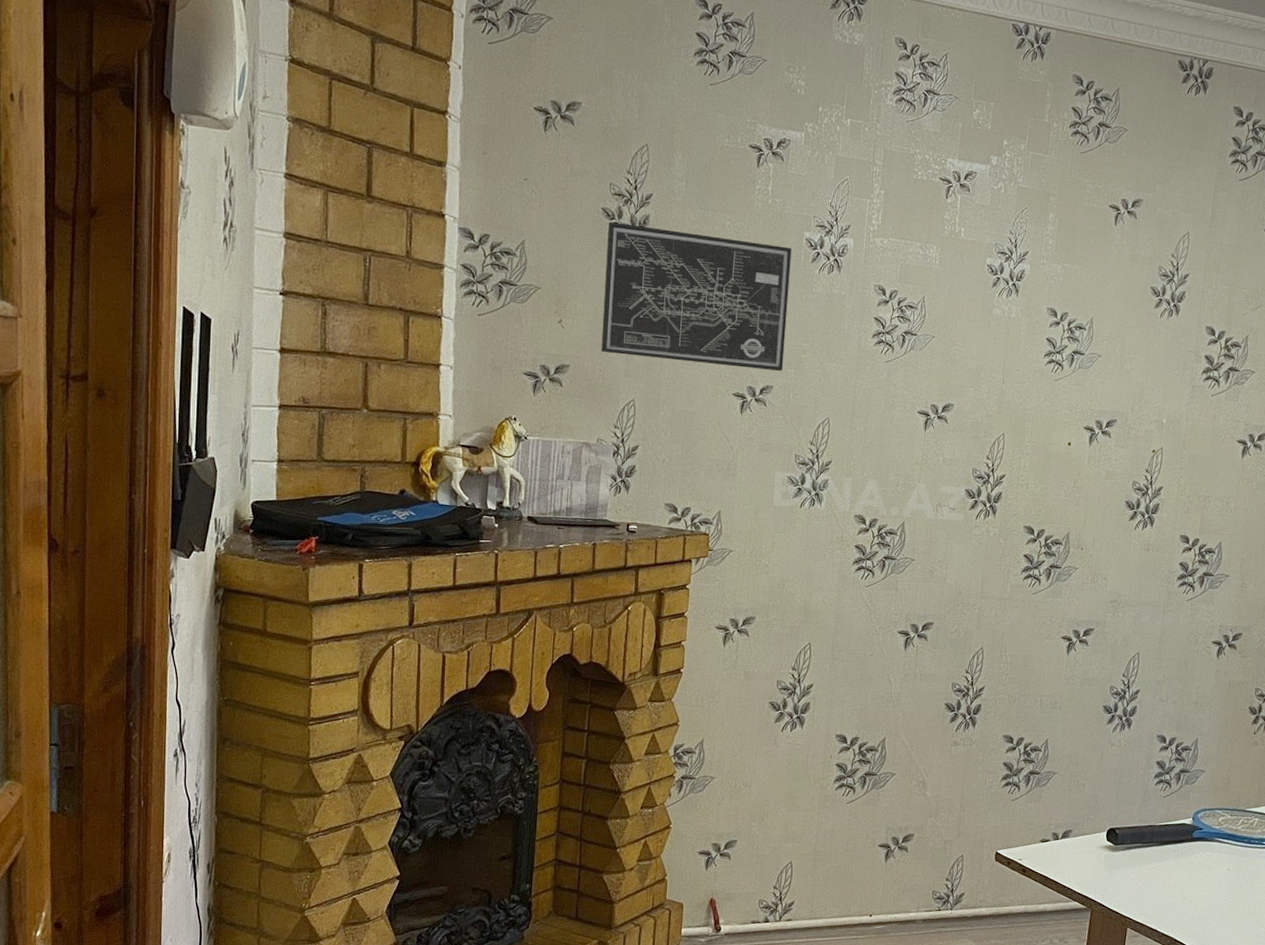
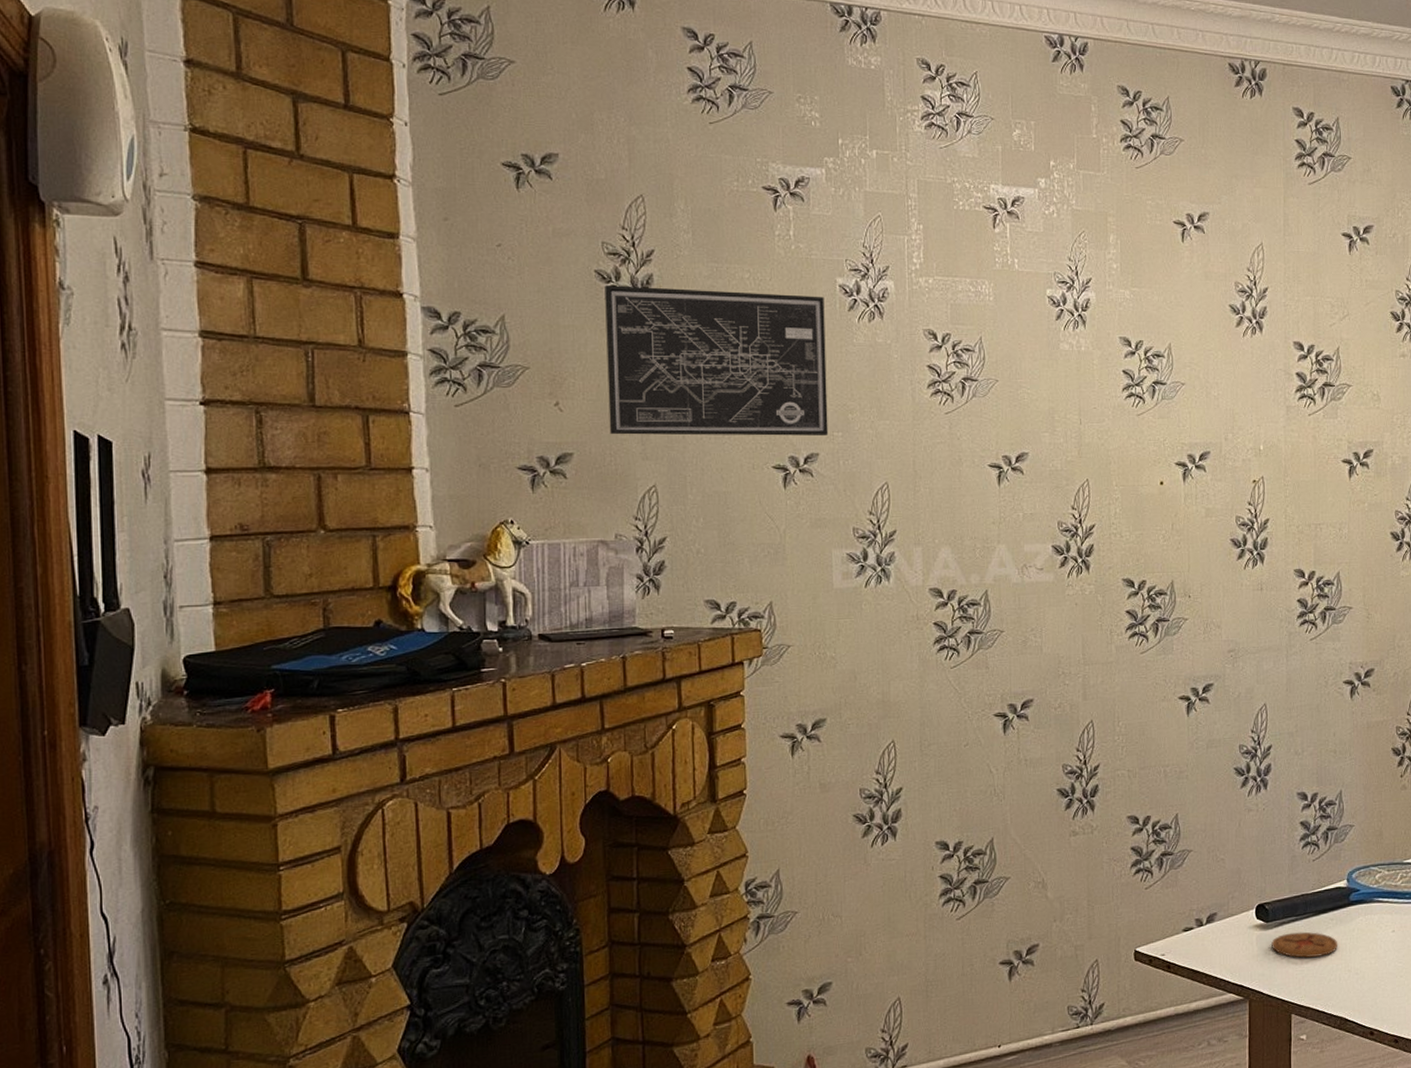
coaster: none [1116,857,1177,882] -> present [1270,932,1338,958]

